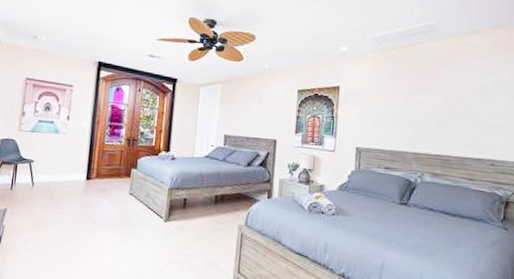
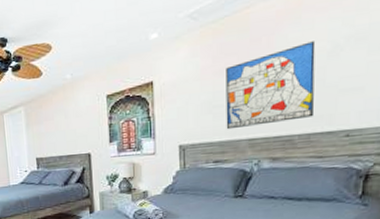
wall art: none [397,81,470,144] -> present [226,41,316,130]

